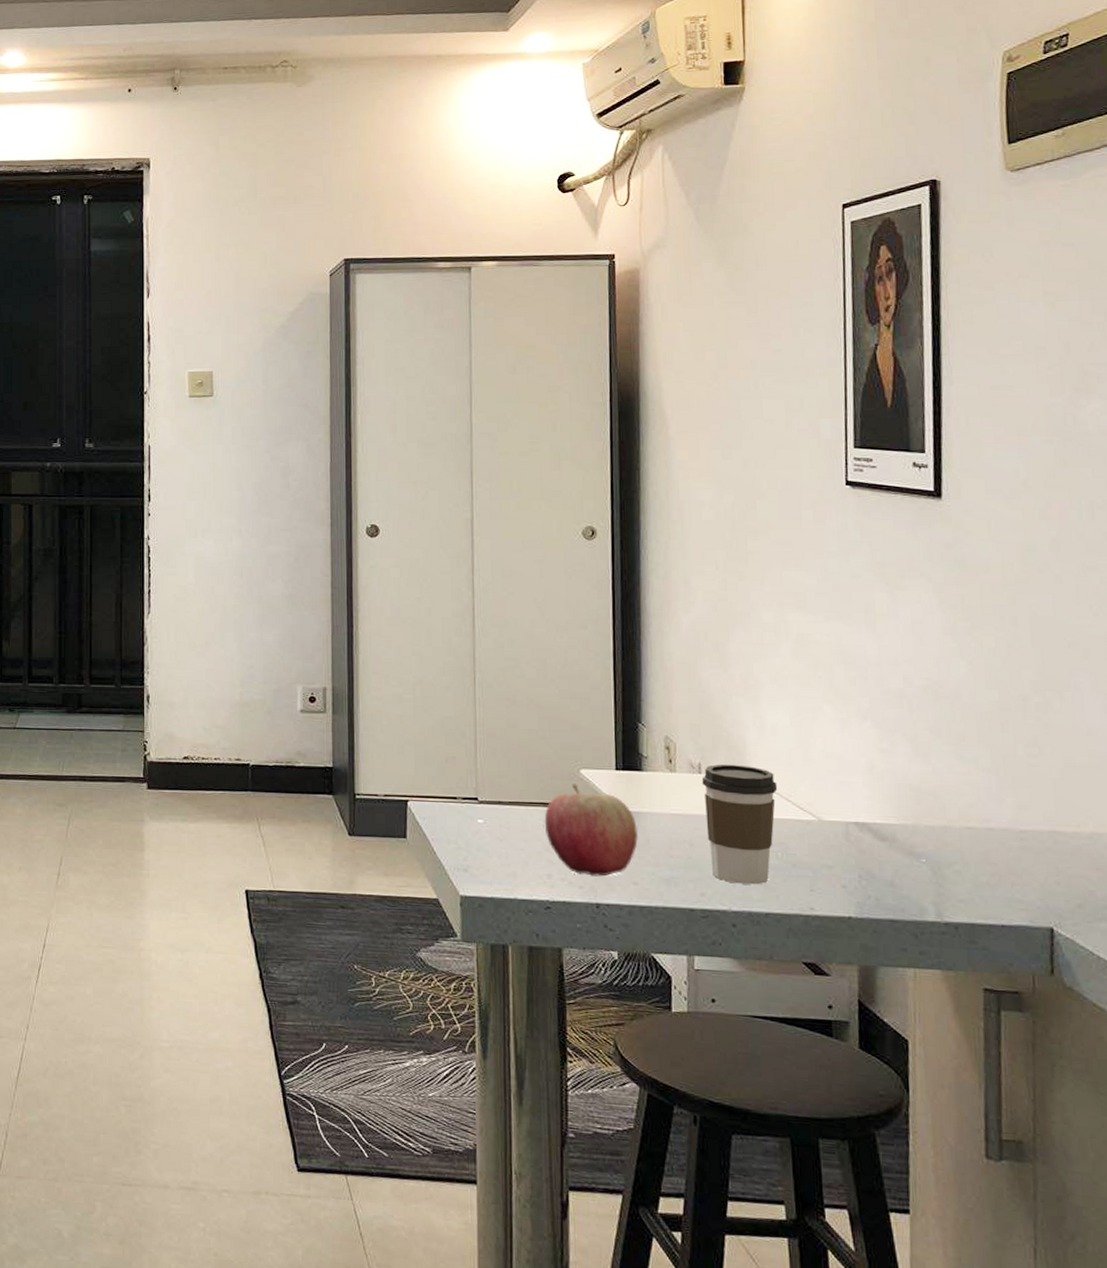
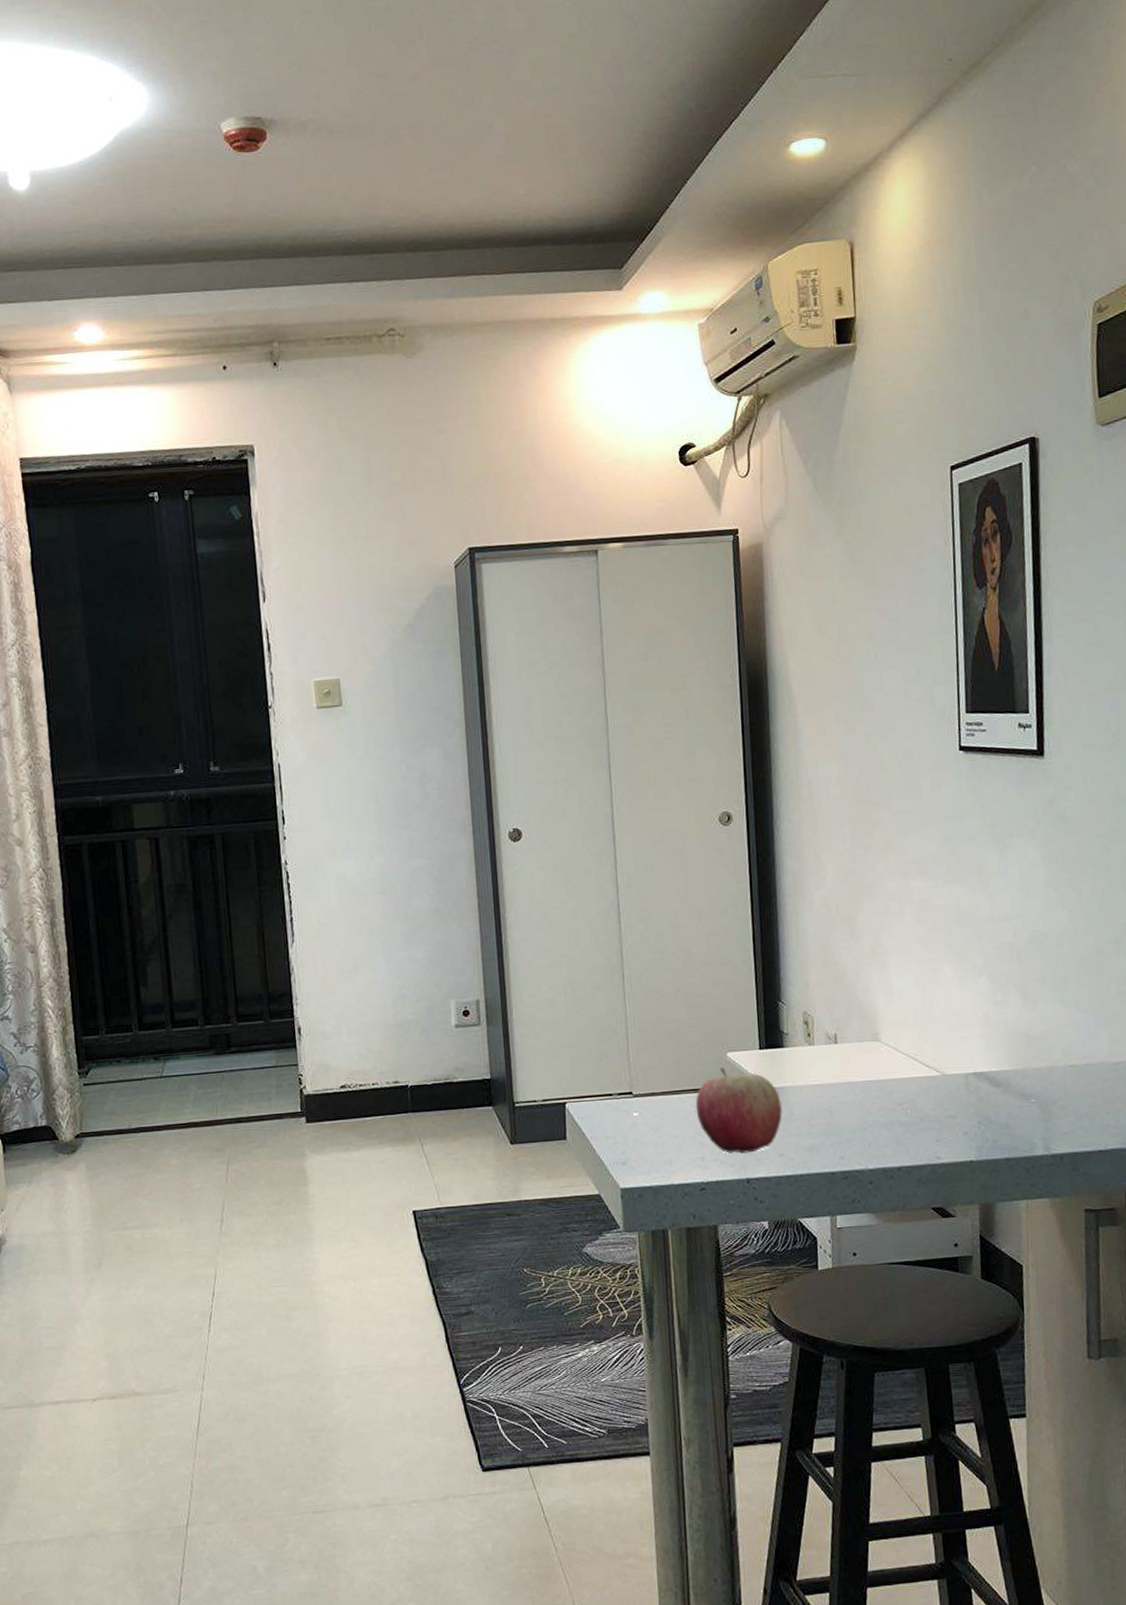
coffee cup: present [701,764,778,885] -> none [838,1031,906,1143]

